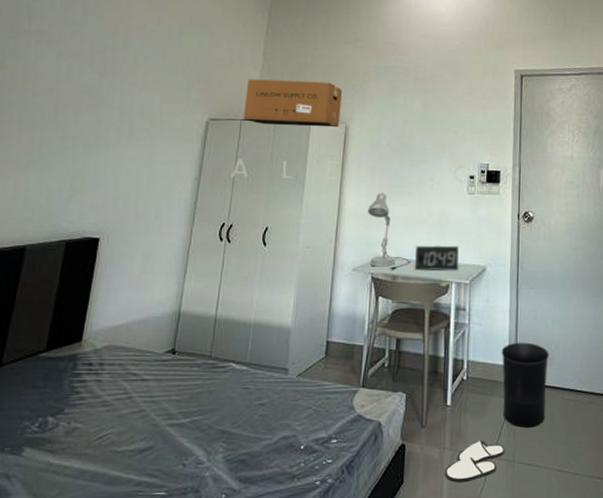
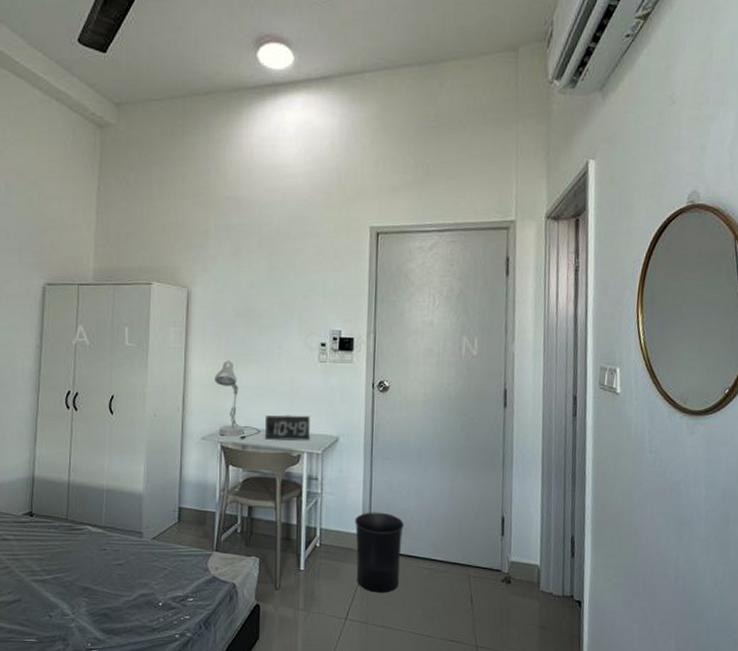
box: present [243,79,342,128] -> none [80,240,182,292]
slippers: present [445,440,505,483] -> none [299,602,359,641]

